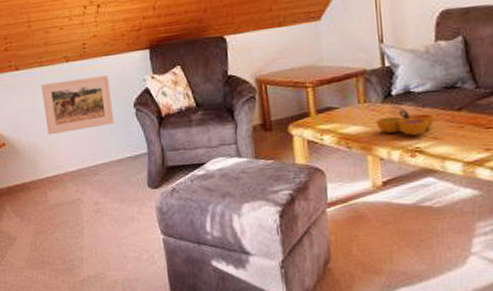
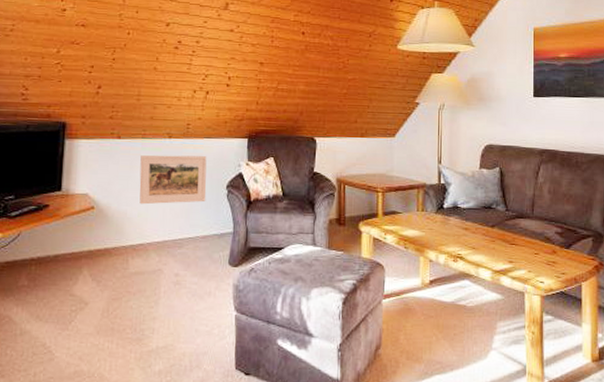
decorative bowl: present [377,109,435,136] -> none [430,220,474,244]

